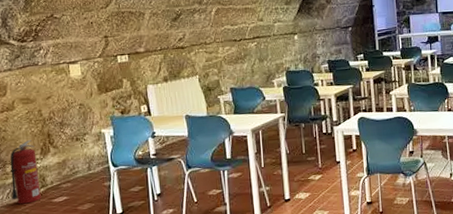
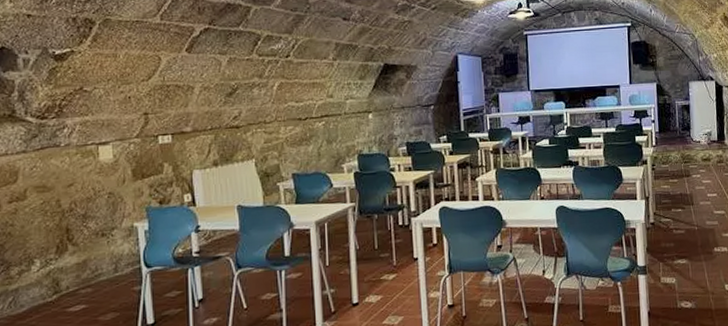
fire extinguisher: present [10,140,41,204] -> none [14,236,53,316]

